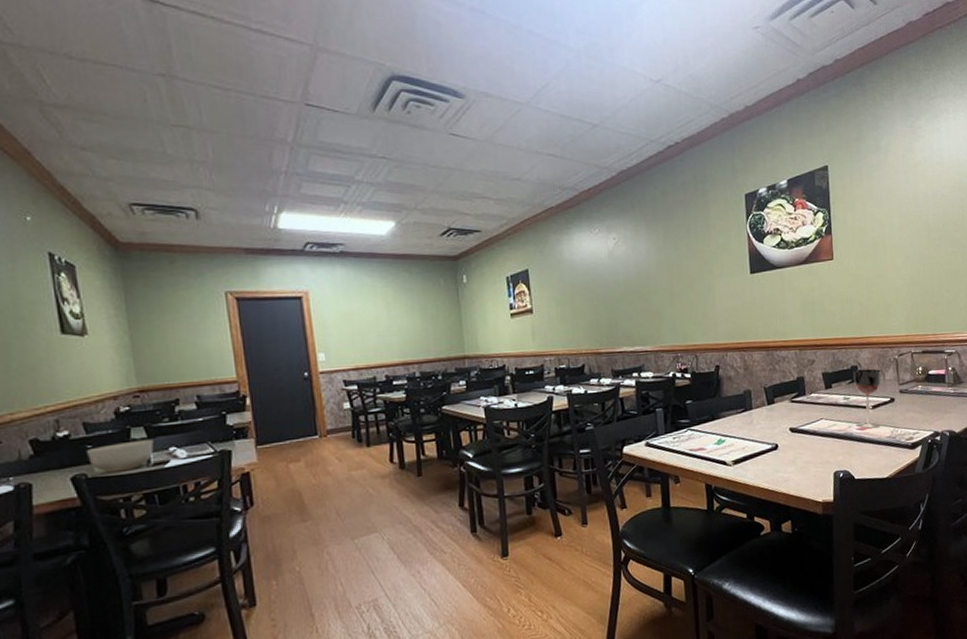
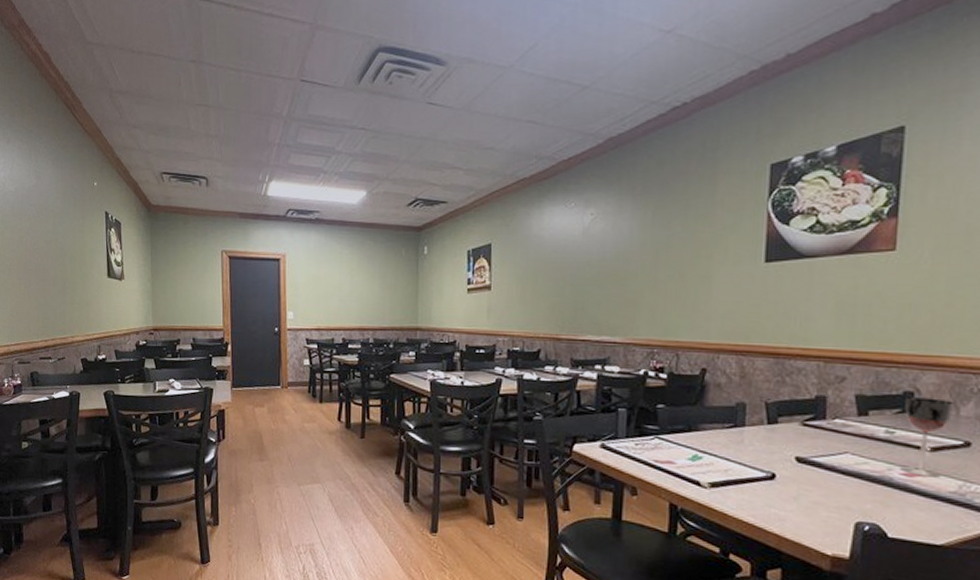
bowl: present [85,439,154,473] -> none [115,369,159,394]

